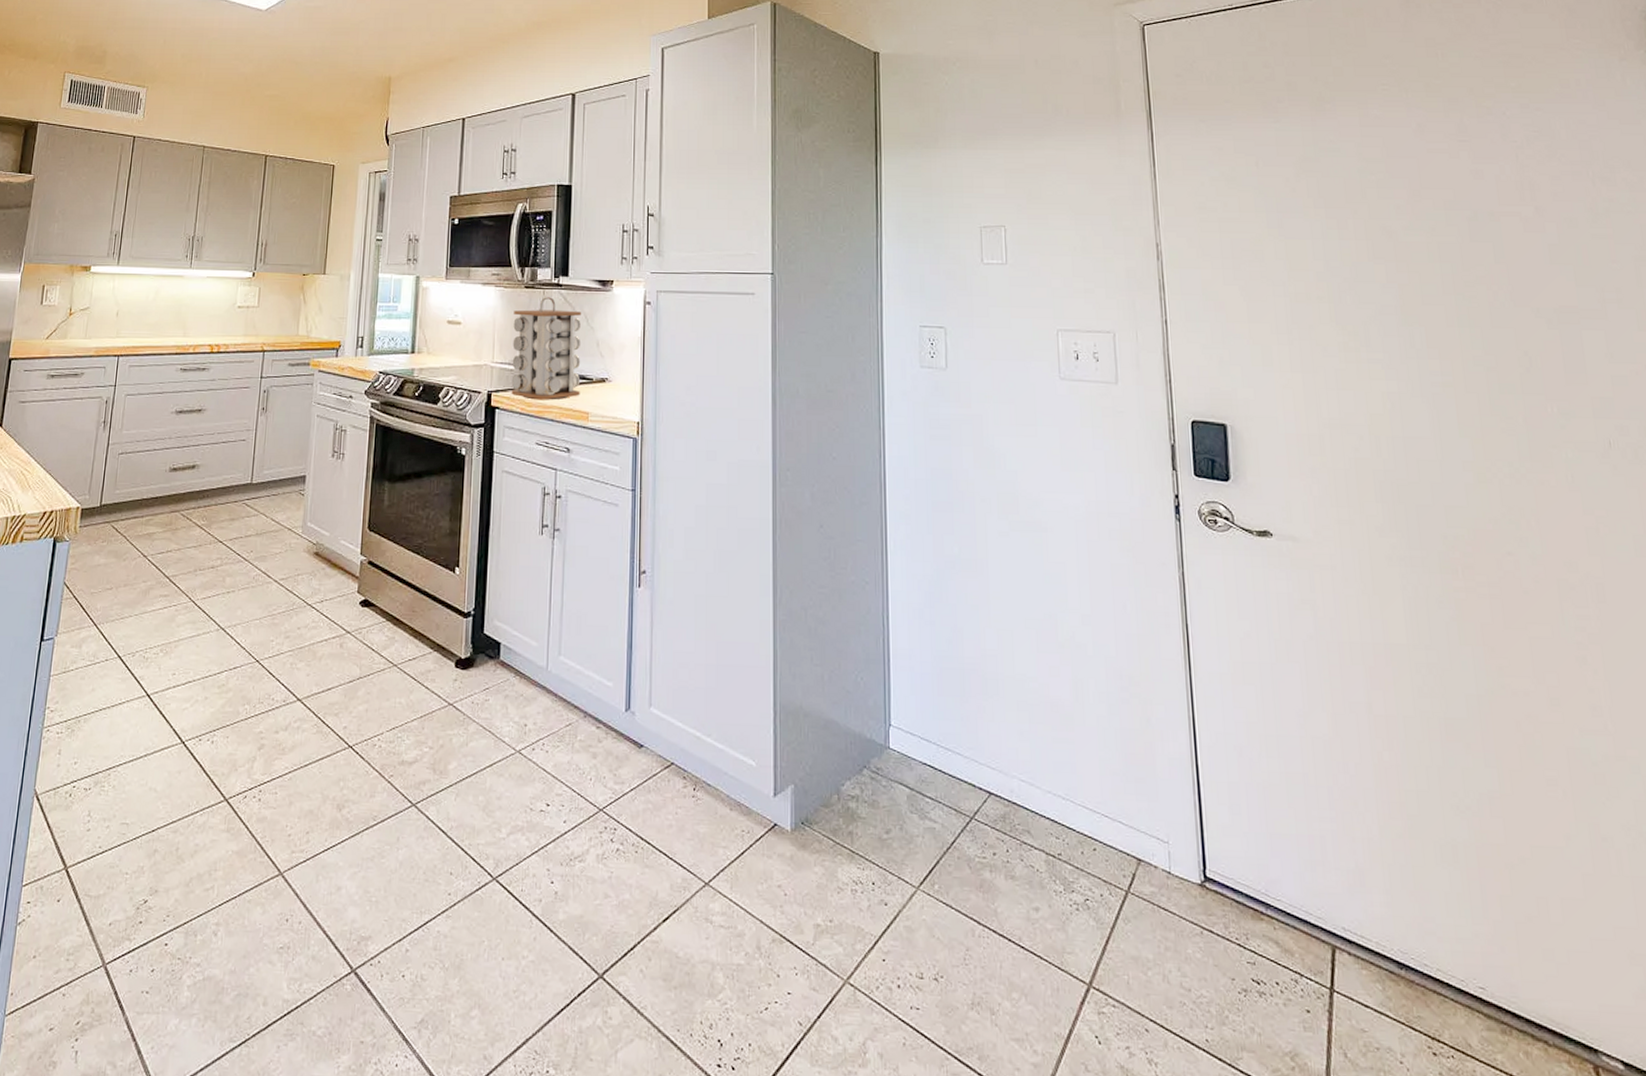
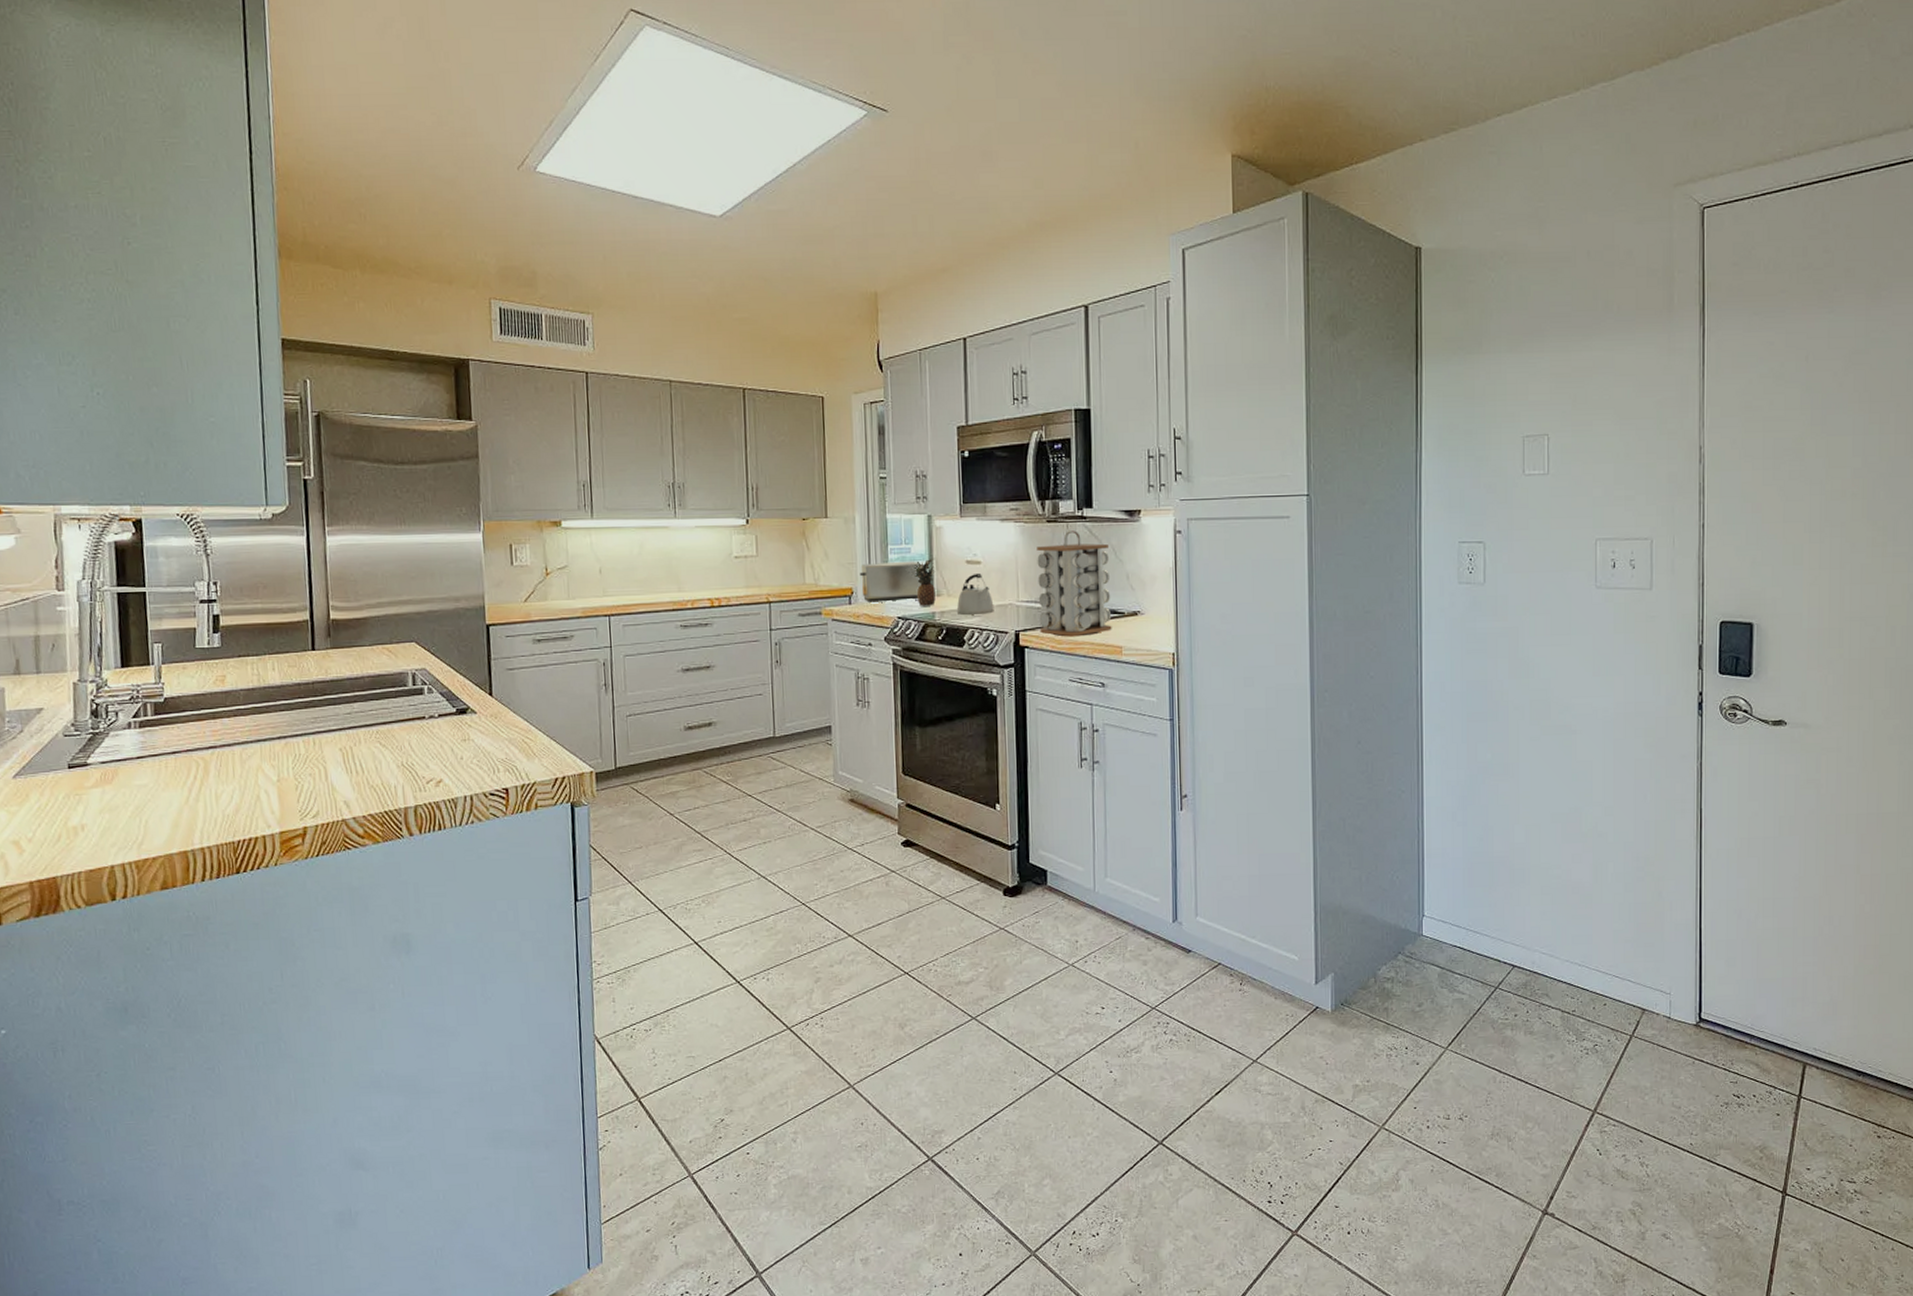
toaster: none [348,318,405,357] -> present [859,561,921,603]
fruit: none [392,316,419,363] -> present [907,557,936,606]
kettle: none [434,334,470,376] -> present [956,574,994,617]

